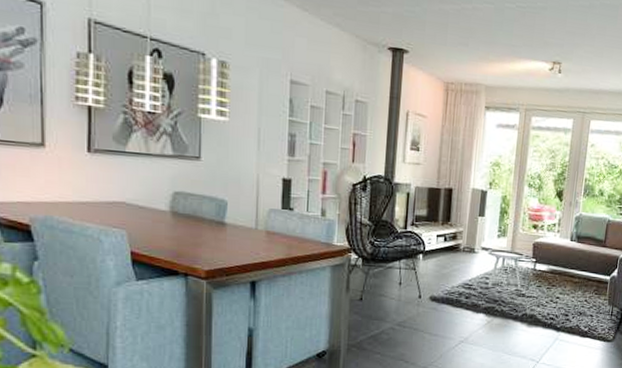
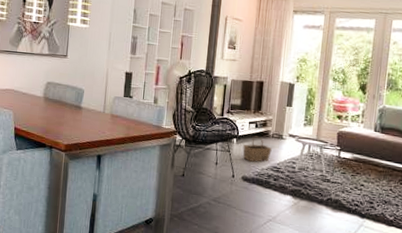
basket: none [430,250,463,280] -> present [243,136,272,162]

